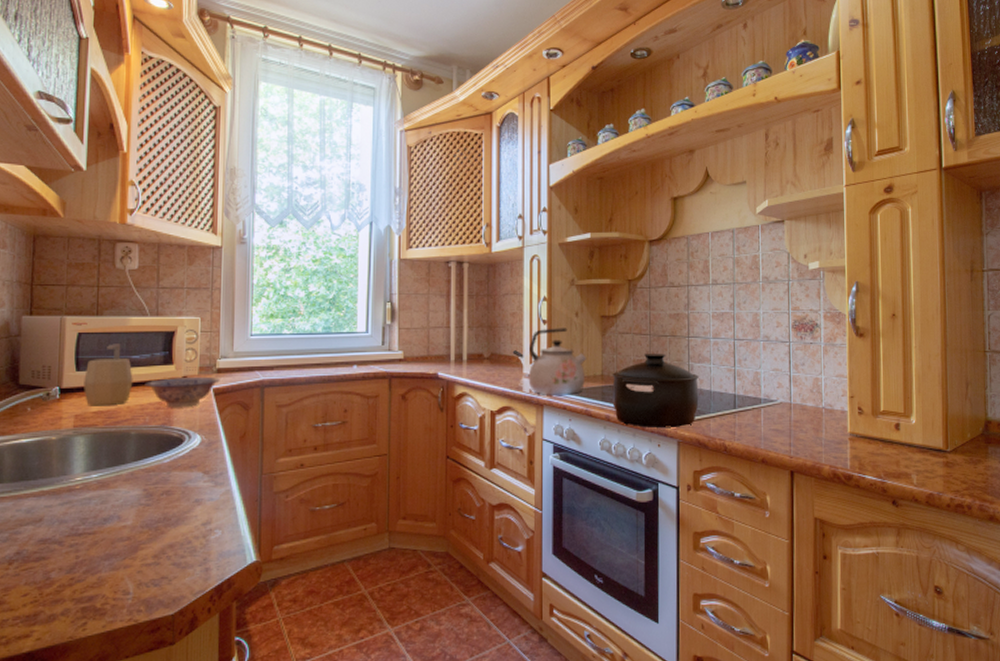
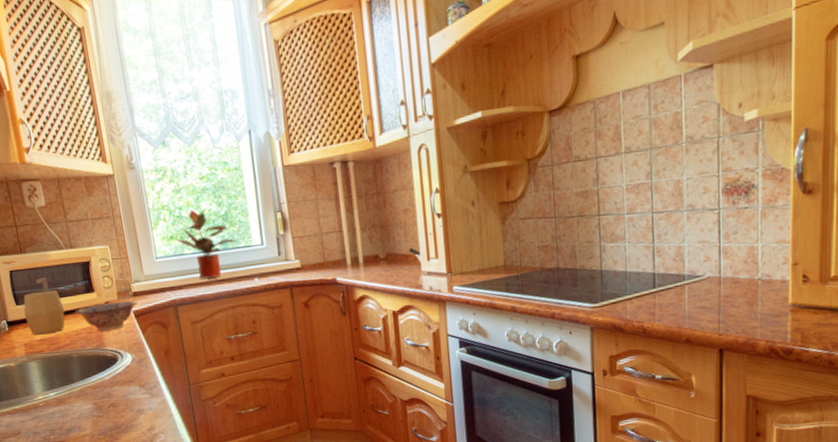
potted plant: none [276,290,340,361] -> present [176,210,236,279]
kettle: present [528,328,587,395] -> none [425,219,488,291]
saucepan: present [612,354,699,427] -> none [516,236,613,316]

